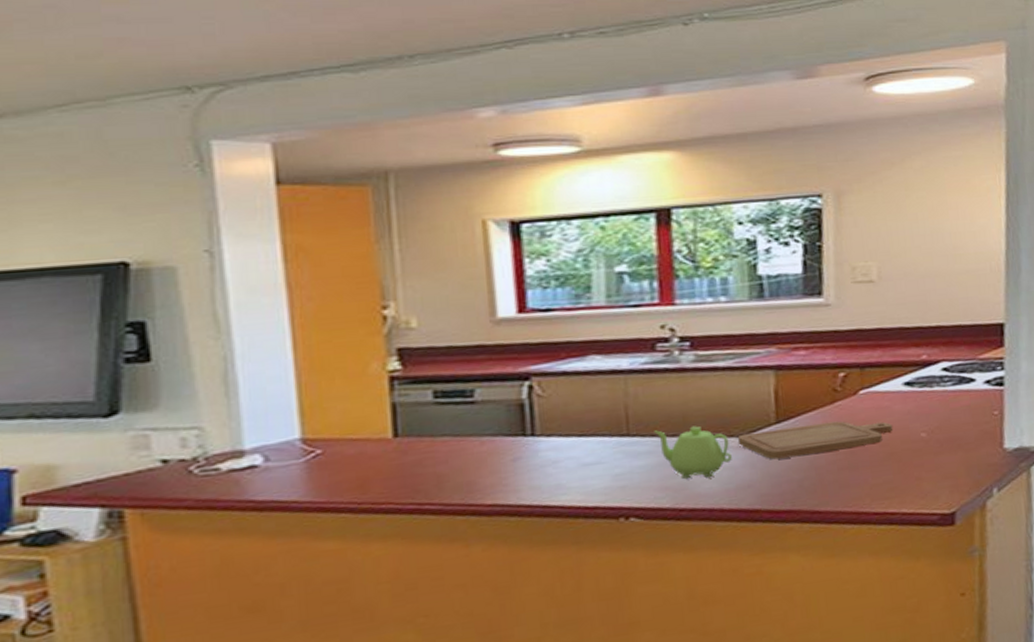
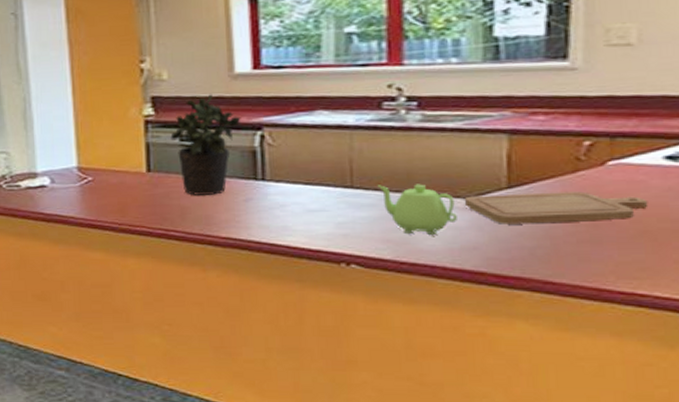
potted plant: none [422,342,506,460] -> present [170,94,241,195]

